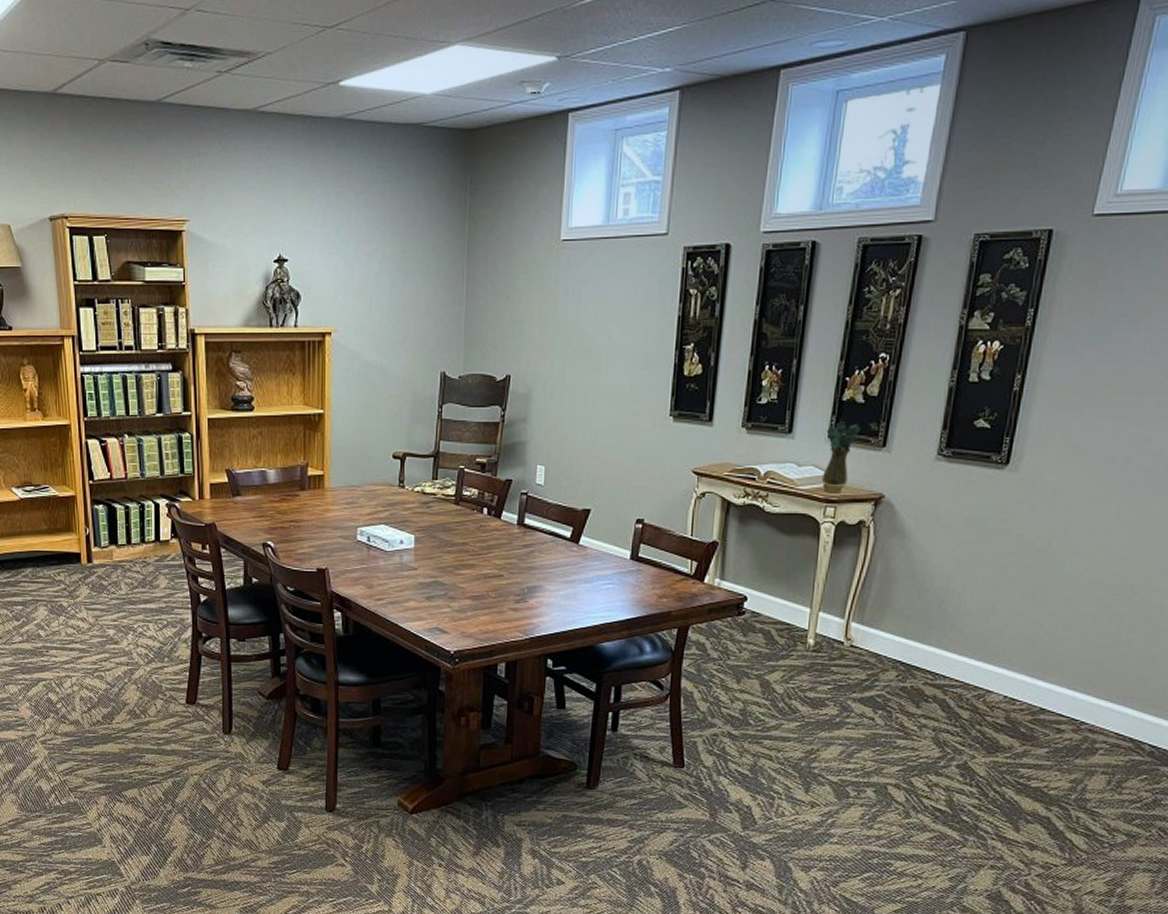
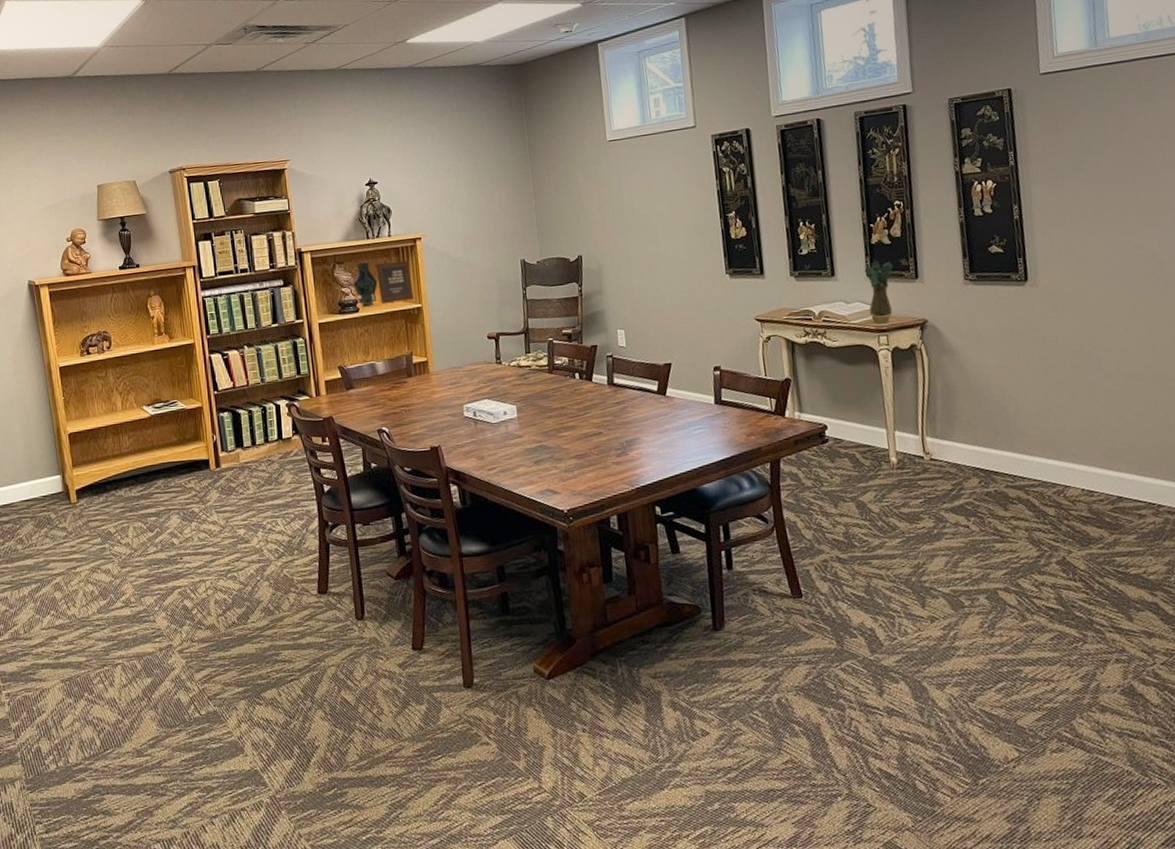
vase: none [250,354,278,405] -> present [353,262,378,307]
picture frame: none [277,357,316,404] -> present [376,260,414,303]

